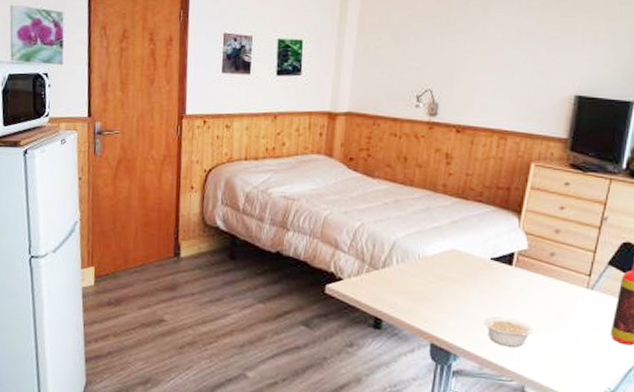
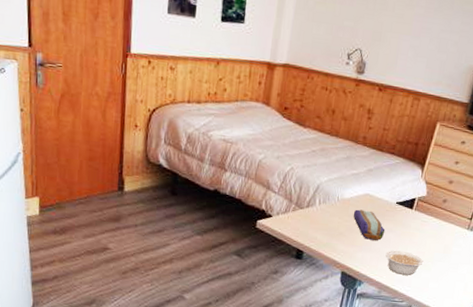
pencil case: none [438,268,481,305] -> present [353,209,386,241]

